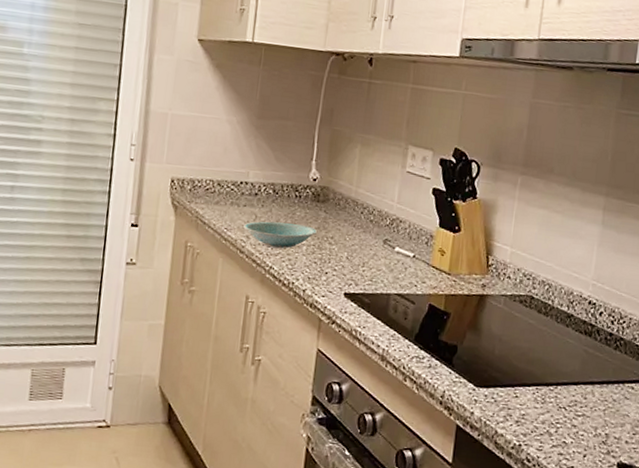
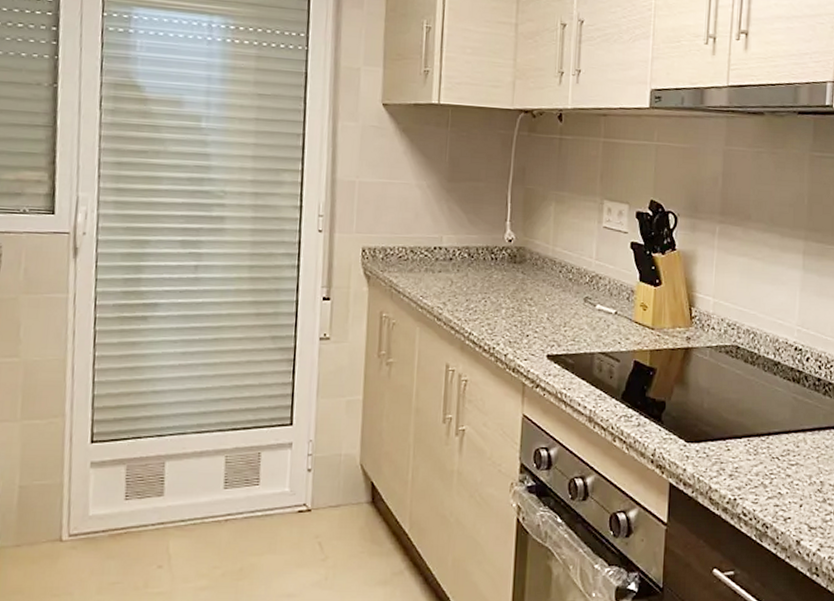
bowl: present [244,221,318,249] -> none [440,286,516,313]

